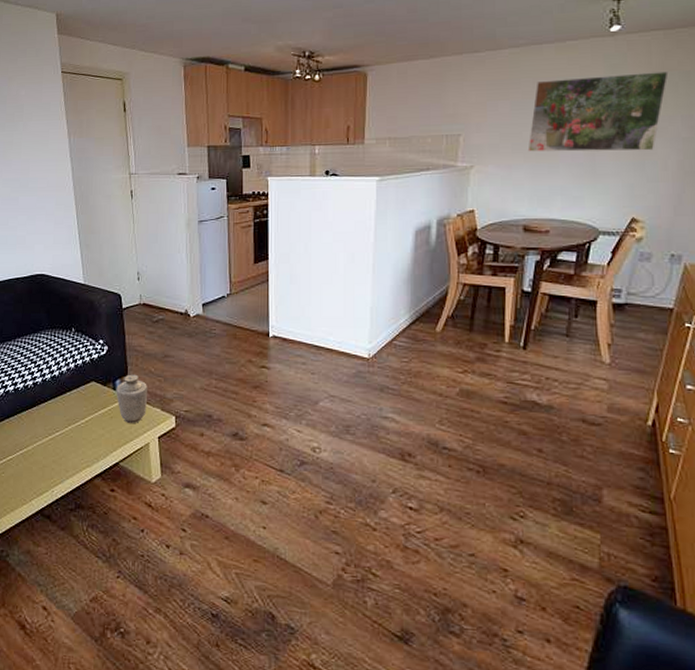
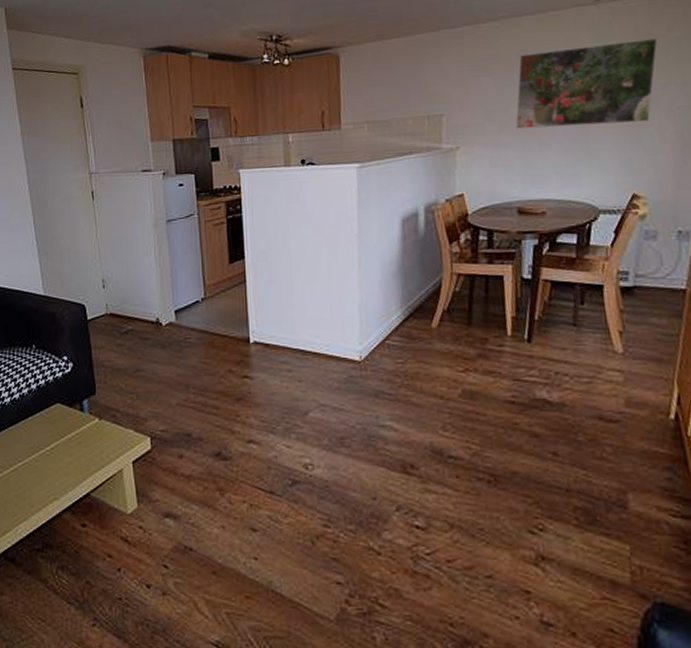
vase: present [116,374,148,424] -> none [84,392,119,449]

